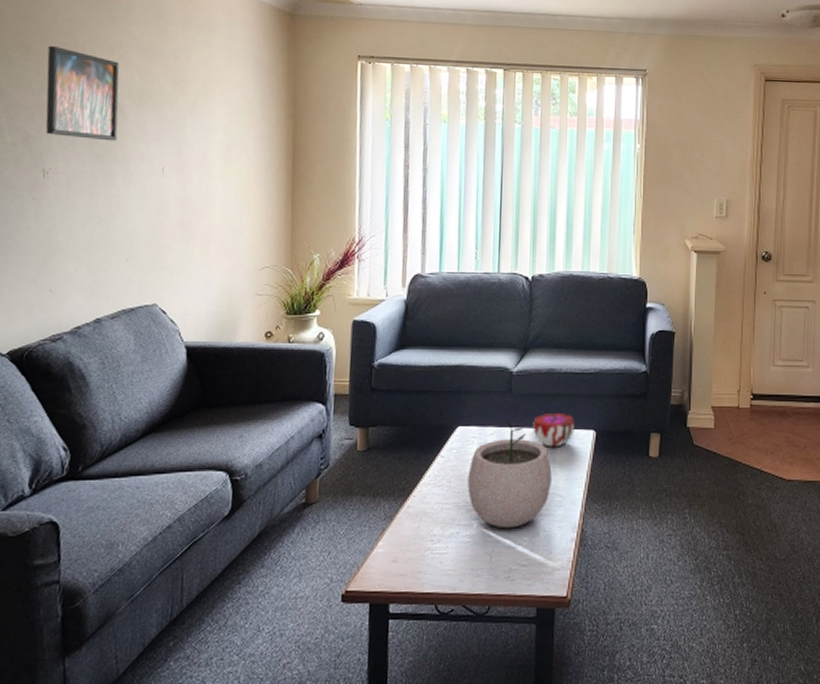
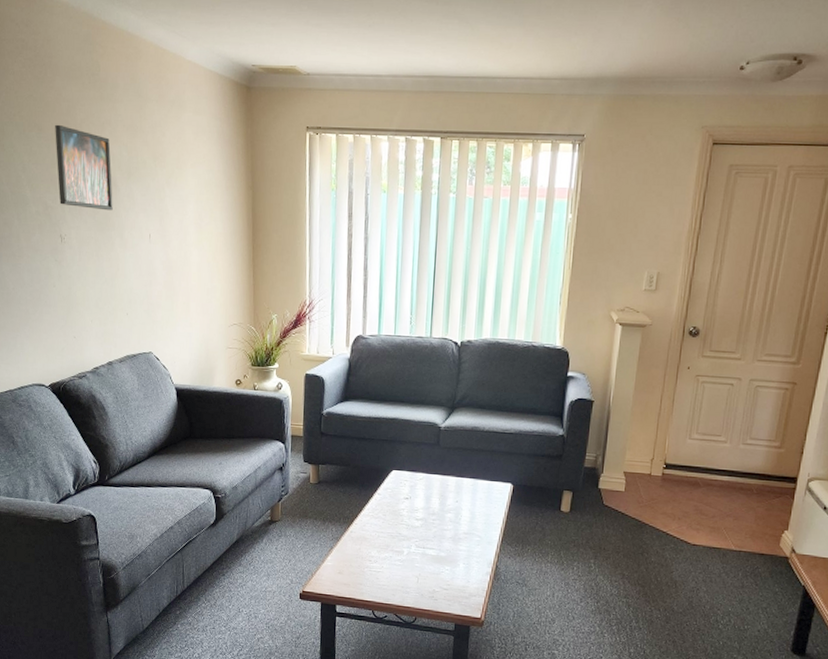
plant pot: present [467,420,552,529] -> none [400,468,472,558]
decorative bowl: present [533,413,575,448] -> none [457,465,495,496]

